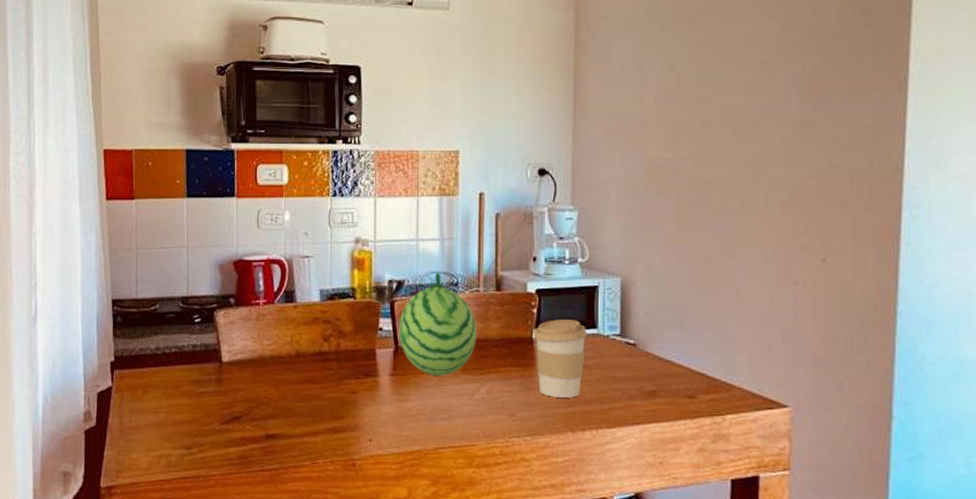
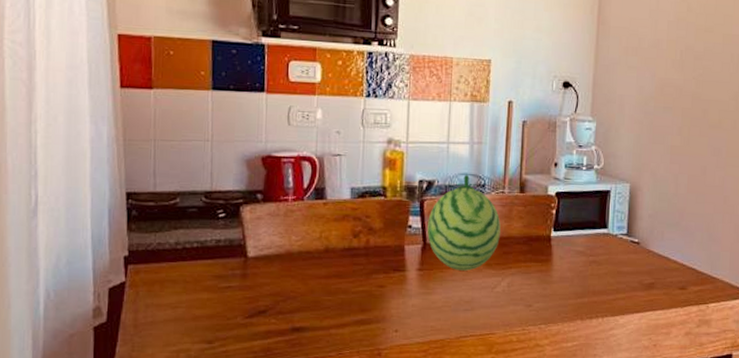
coffee cup: present [533,319,588,398] -> none [551,220,599,290]

